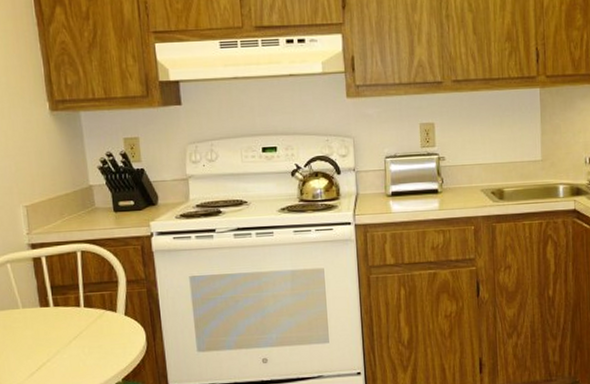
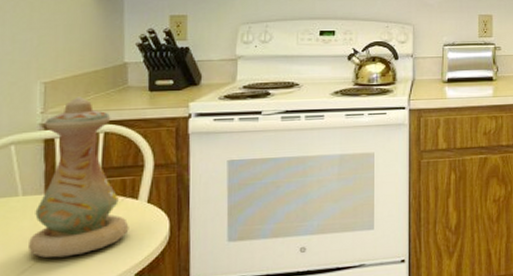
vase: none [31,218,112,363] -> present [29,96,129,258]

